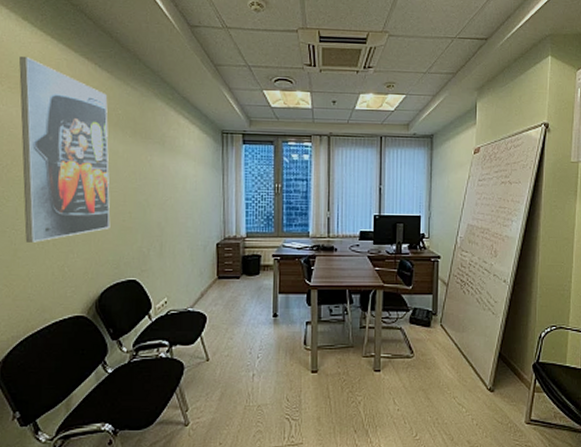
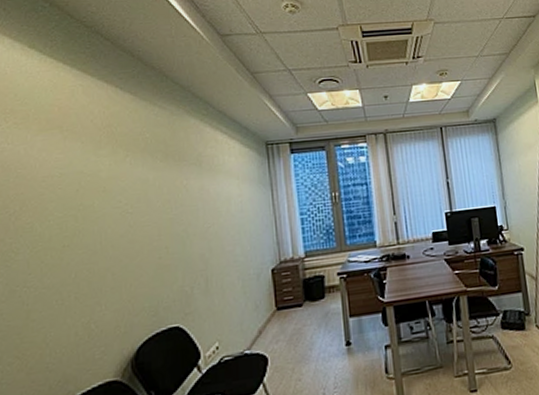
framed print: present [19,57,111,242] -> none [26,88,144,301]

